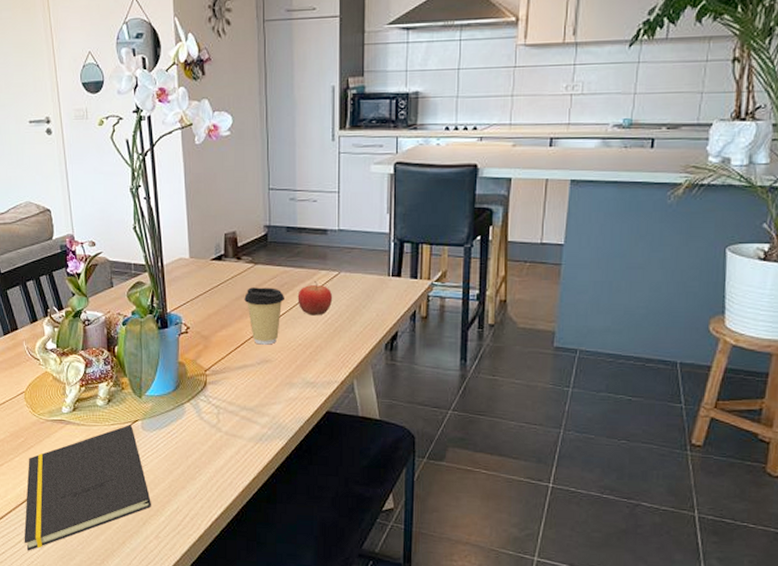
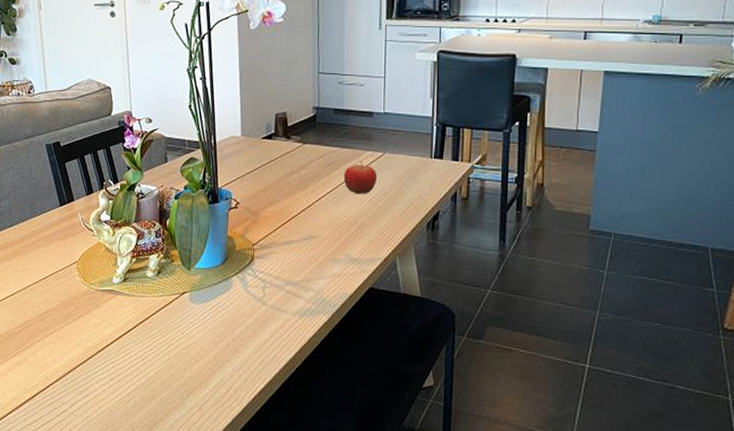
notepad: present [24,425,151,551] -> none [69,296,196,421]
coffee cup: present [244,287,284,345] -> none [292,166,331,222]

